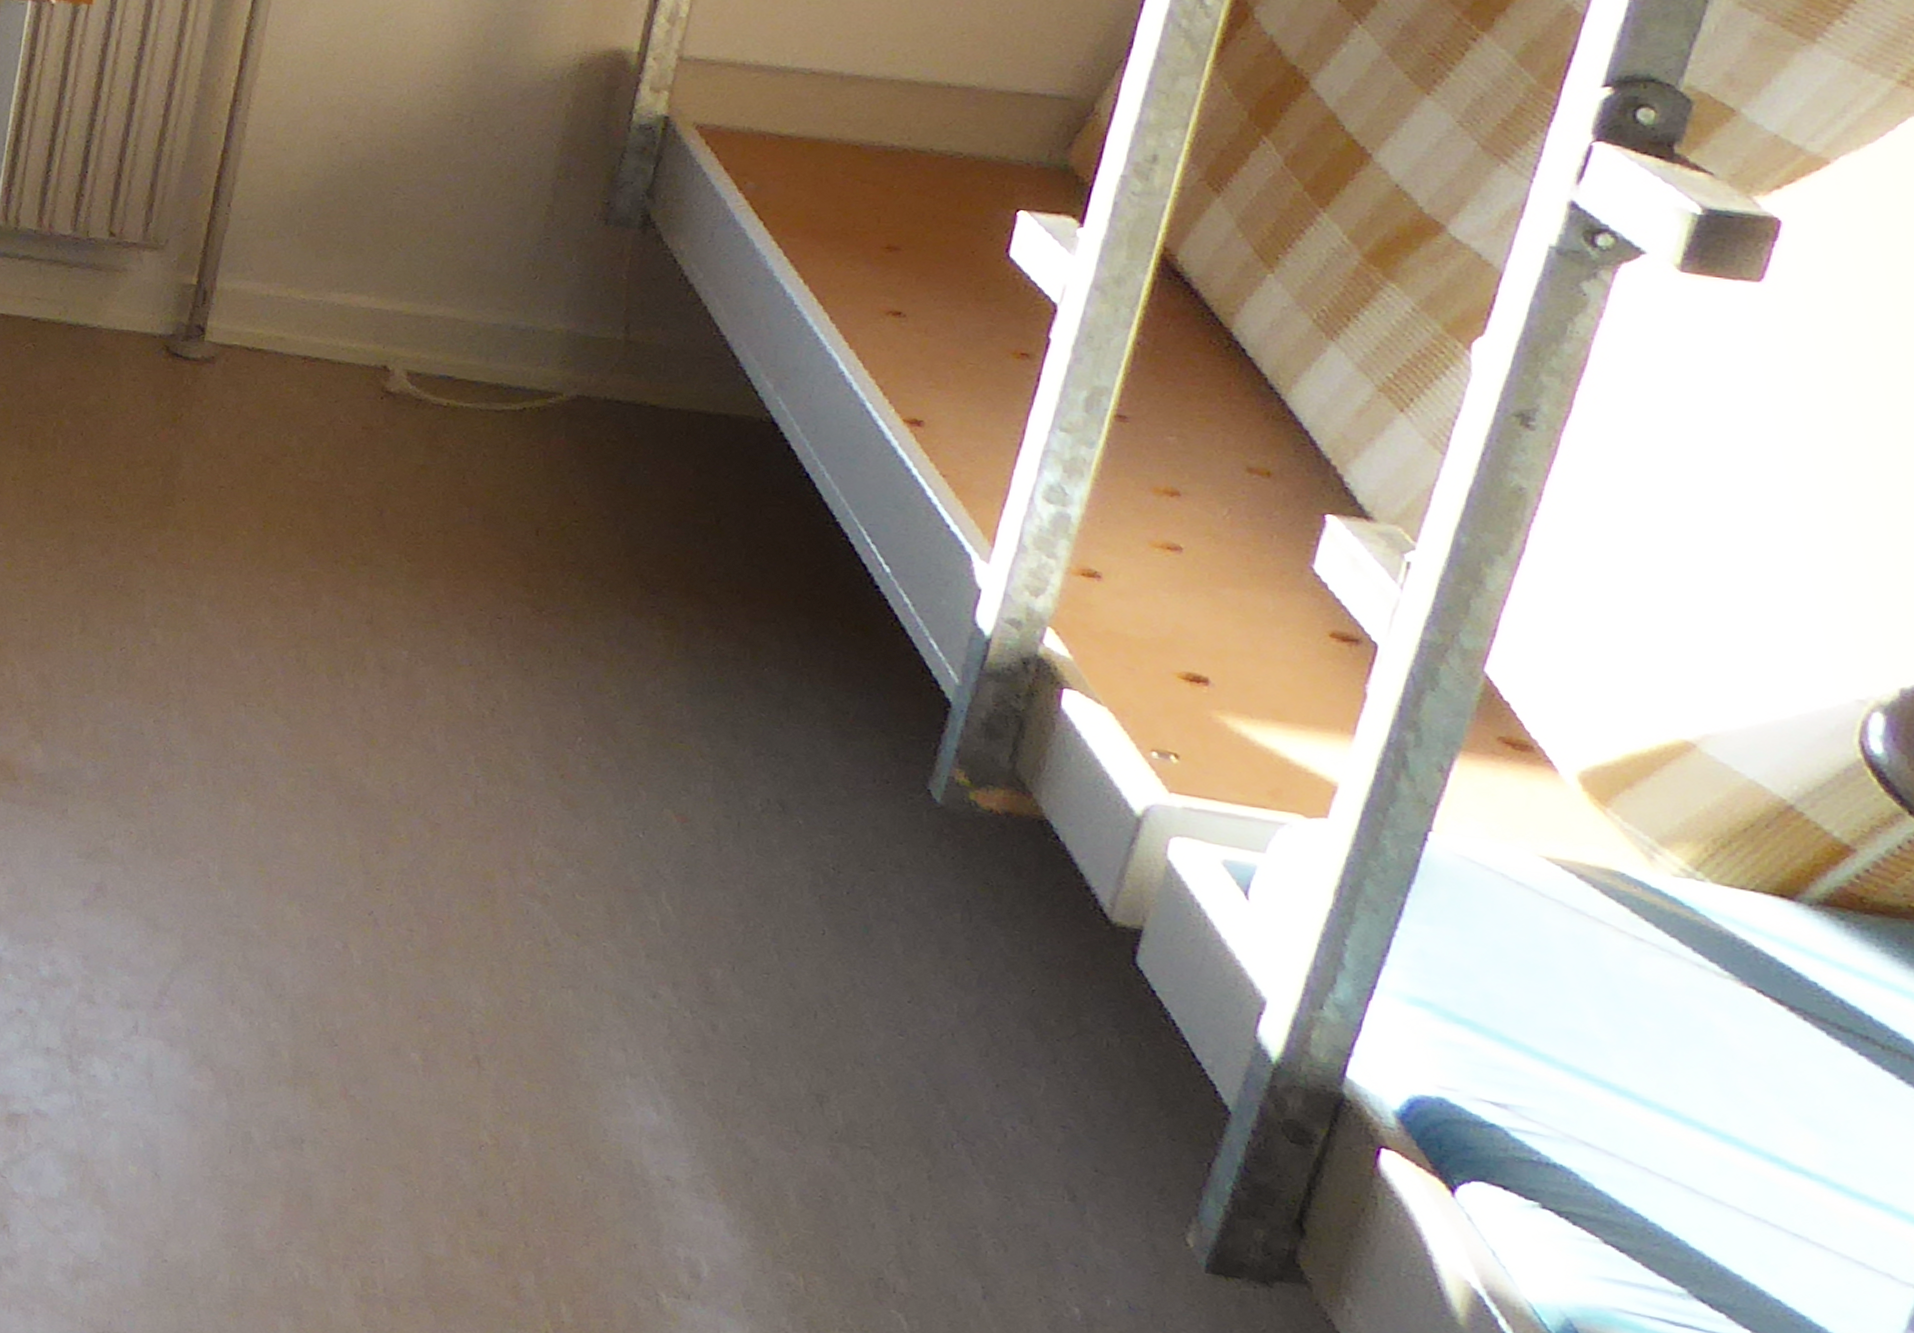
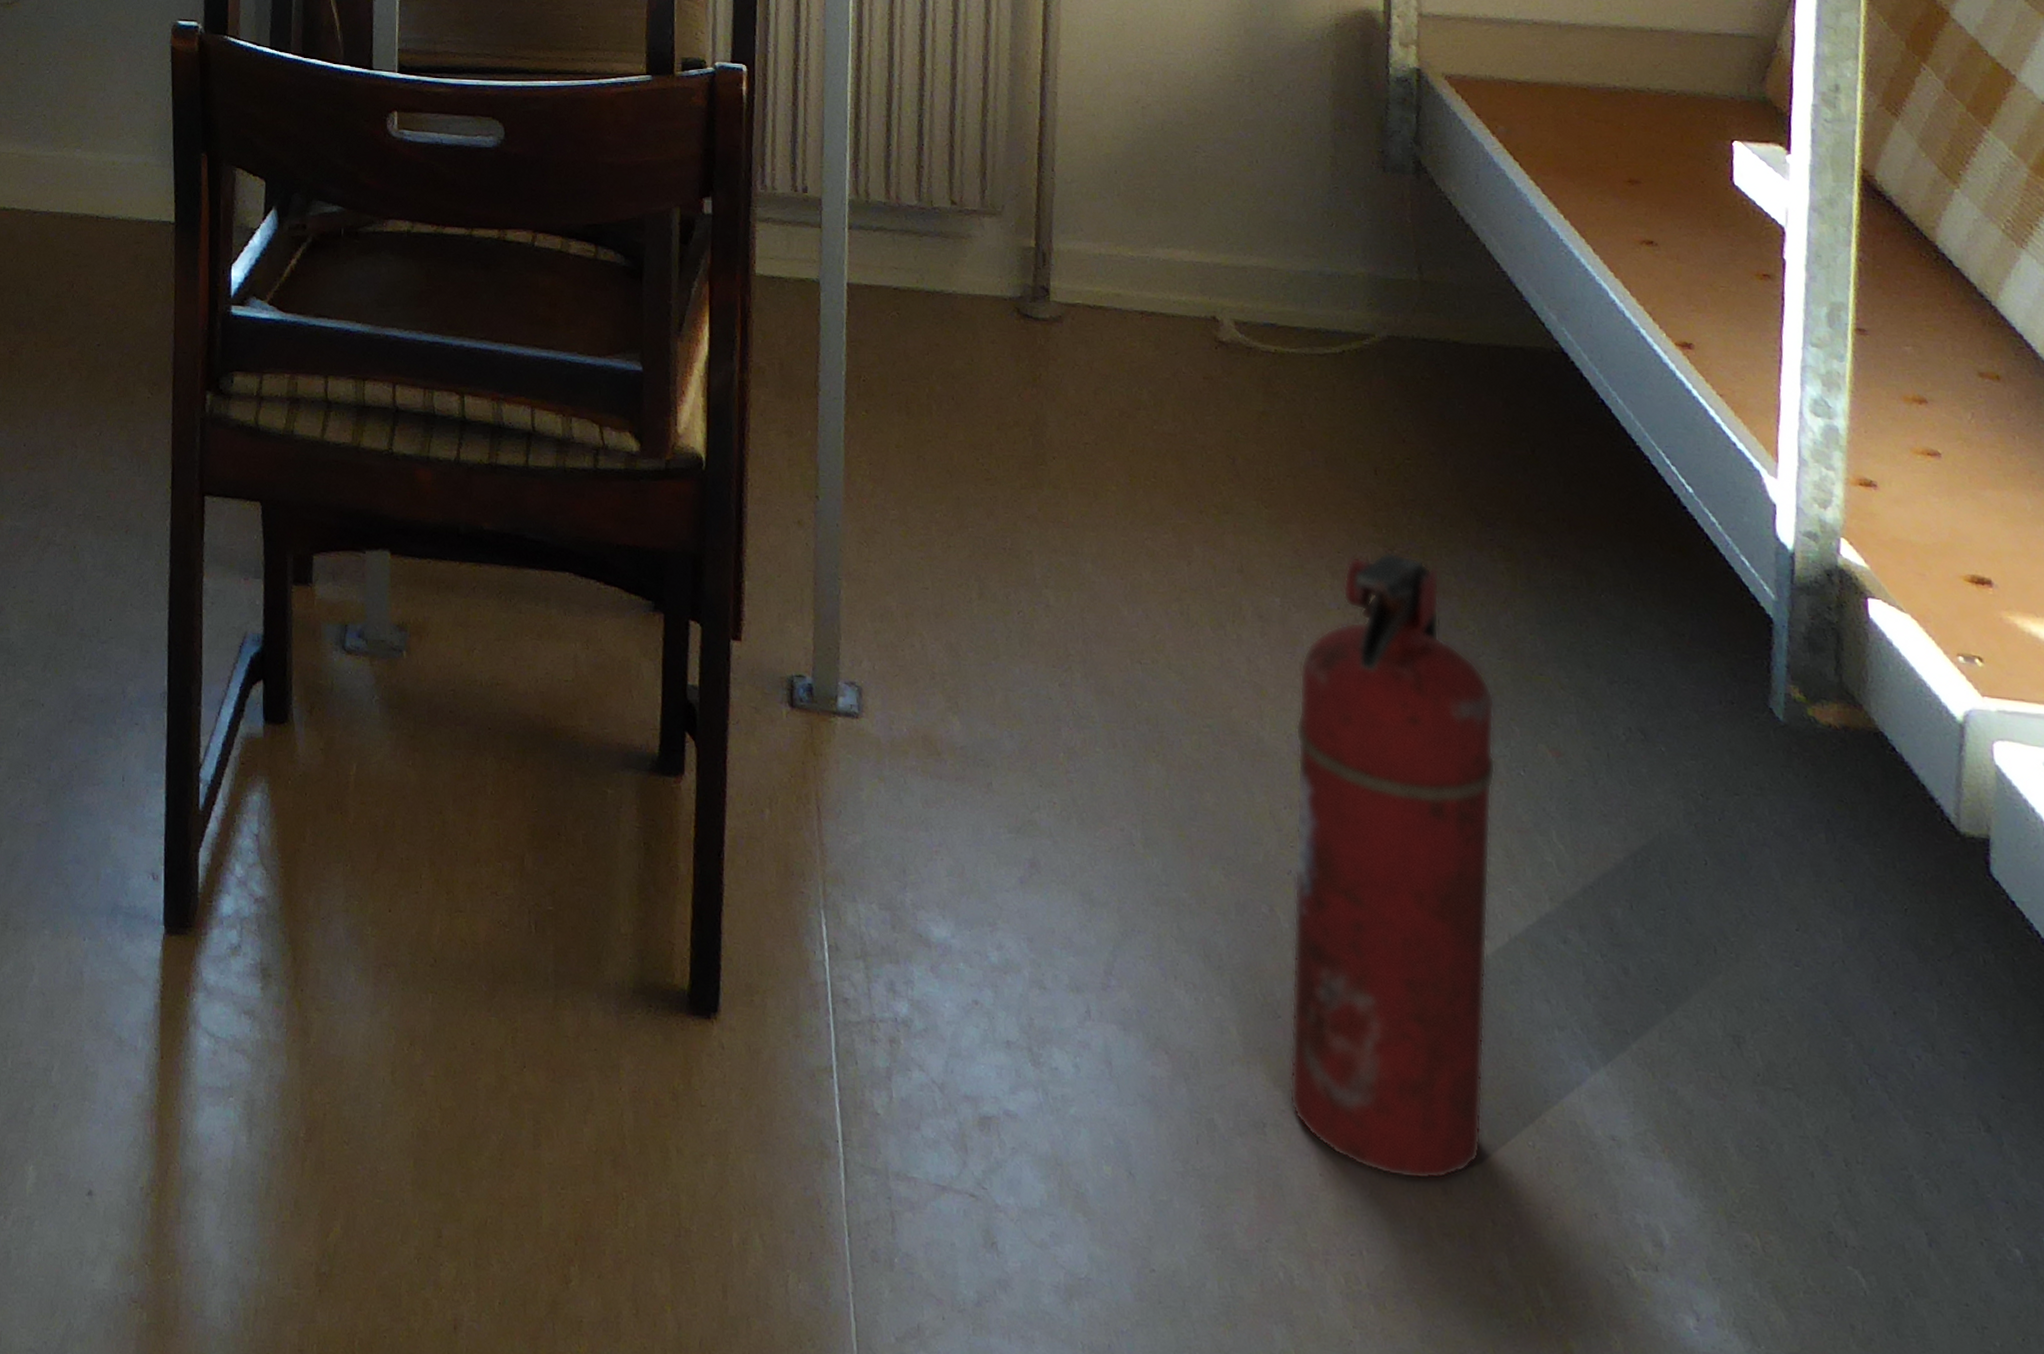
fire extinguisher: none [332,612,625,1203] -> present [1289,551,1496,1180]

